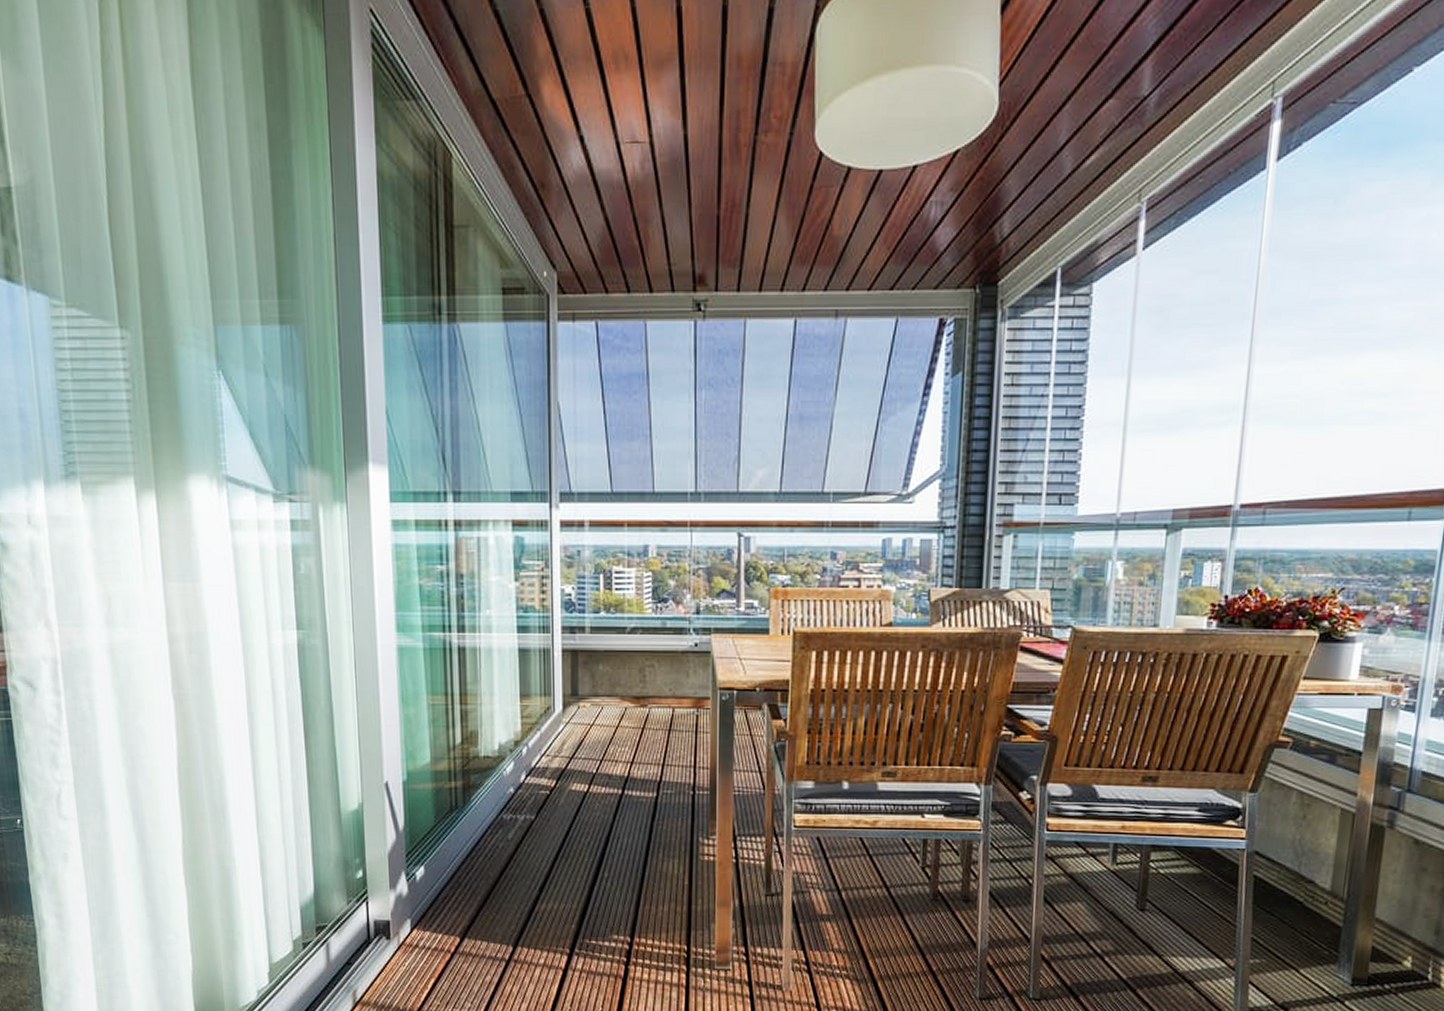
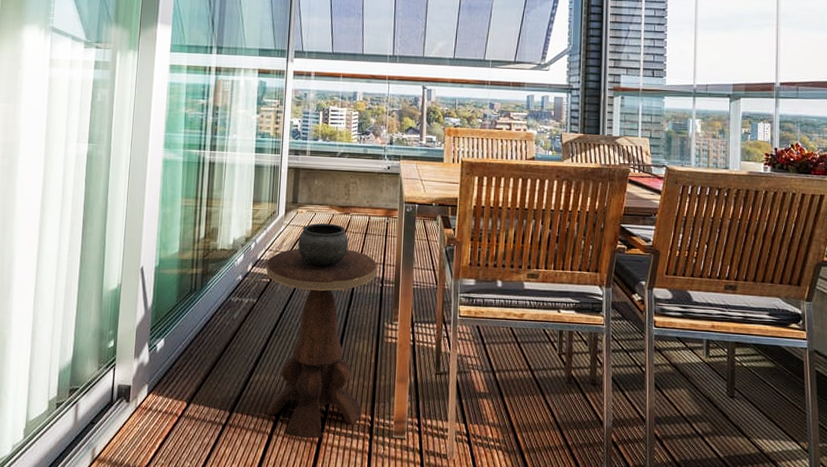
side table: none [544,718,686,973] -> present [266,223,377,439]

